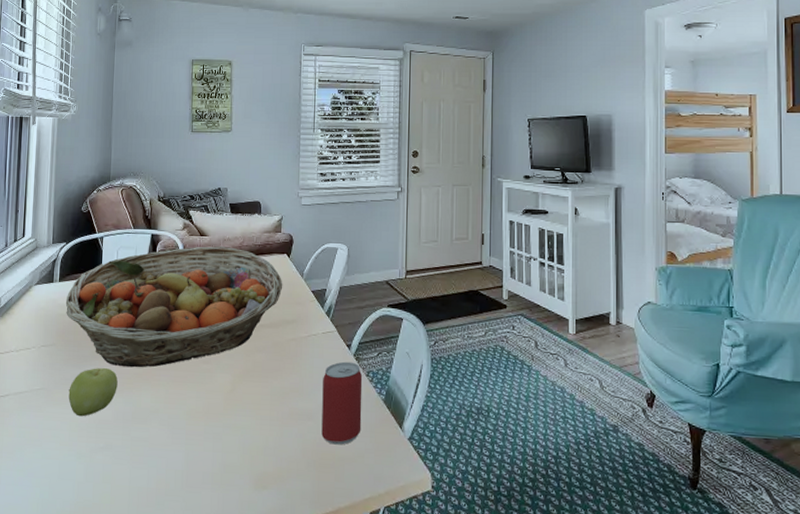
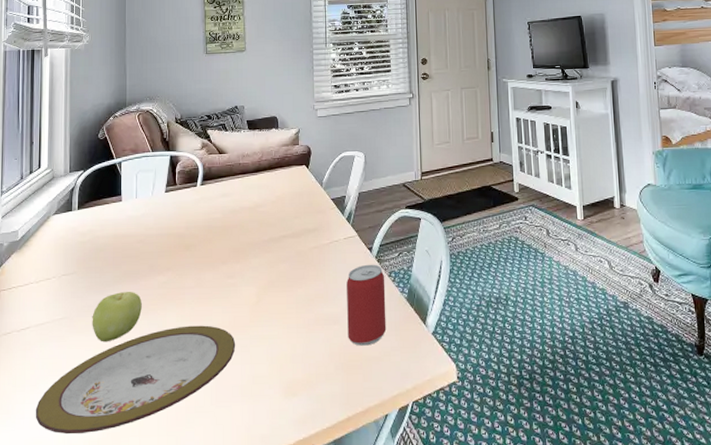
plate: none [11,407,209,505] -> present [35,325,236,434]
fruit basket: present [65,246,283,368] -> none [85,162,303,289]

